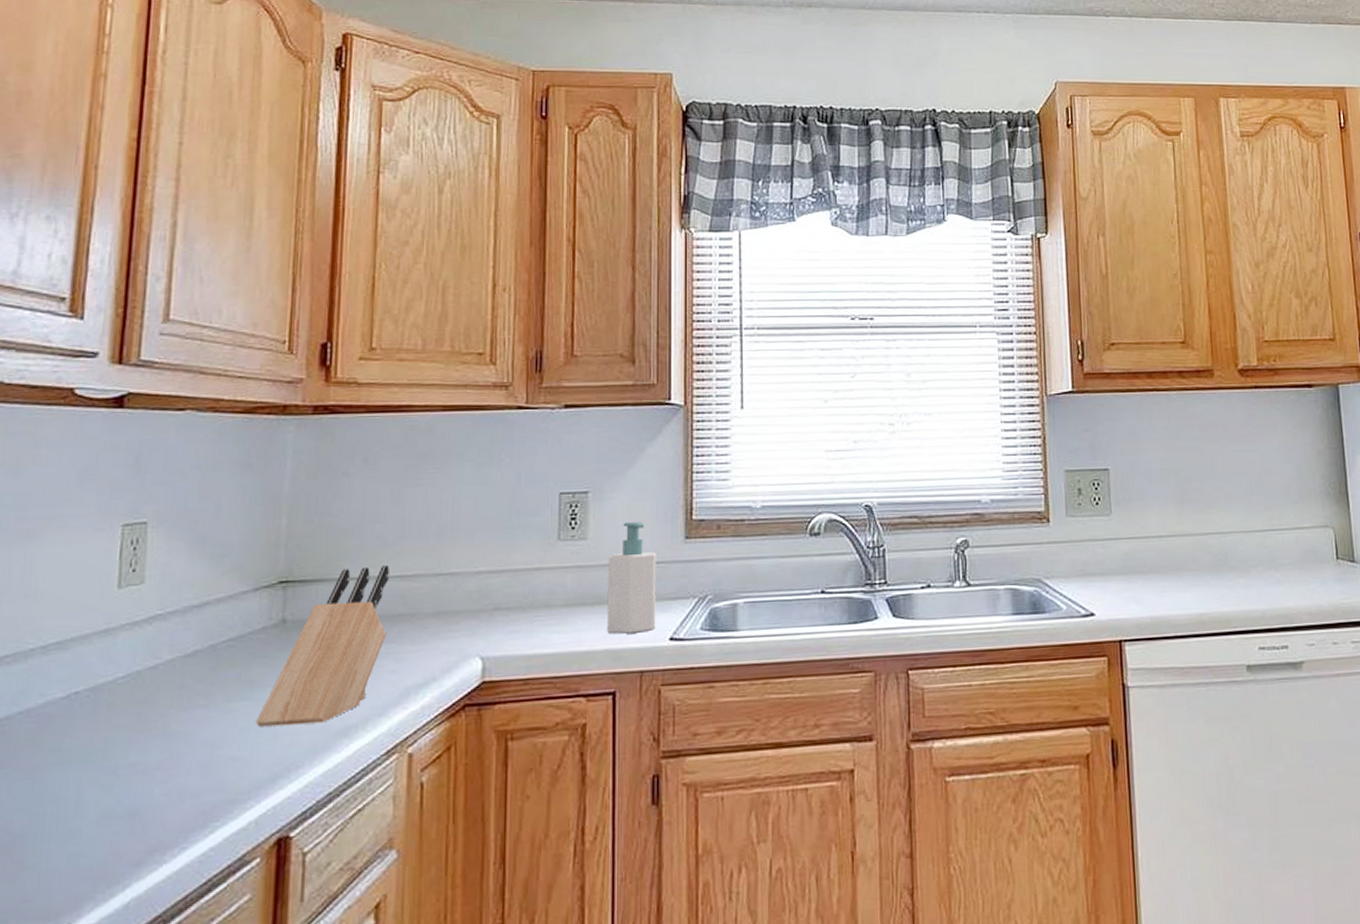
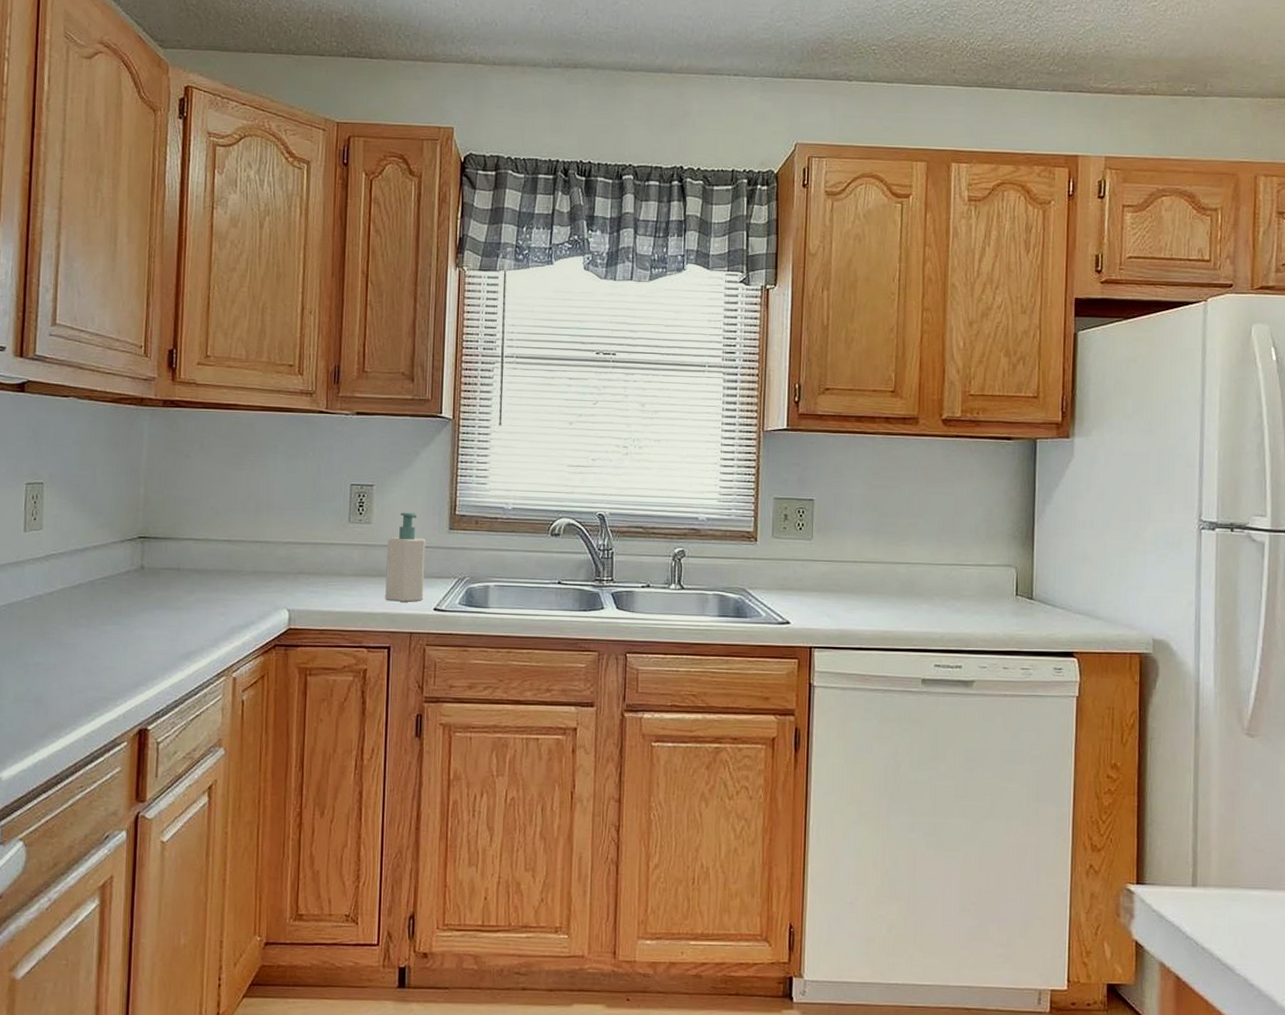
knife block: present [255,565,389,727] -> none [122,531,220,648]

